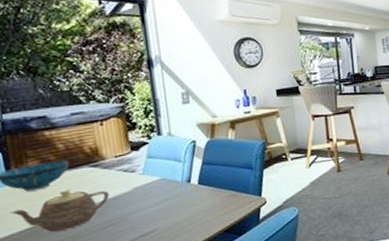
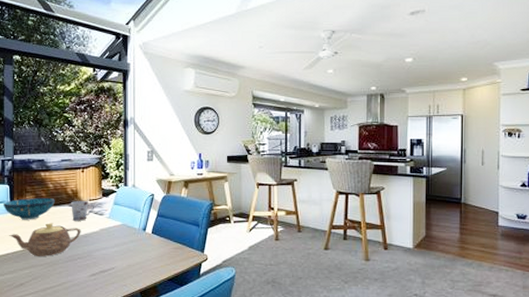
cup: none [91,157,124,183] -> present [71,200,95,221]

